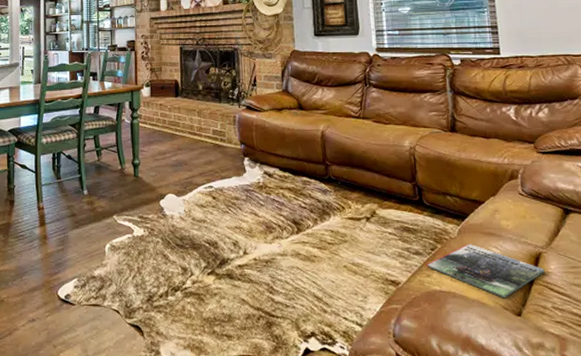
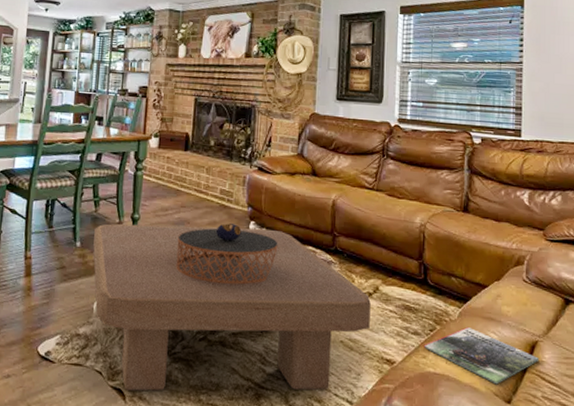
coffee table: none [99,164,371,327] -> present [93,224,371,391]
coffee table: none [177,162,274,219] -> present [176,223,278,285]

